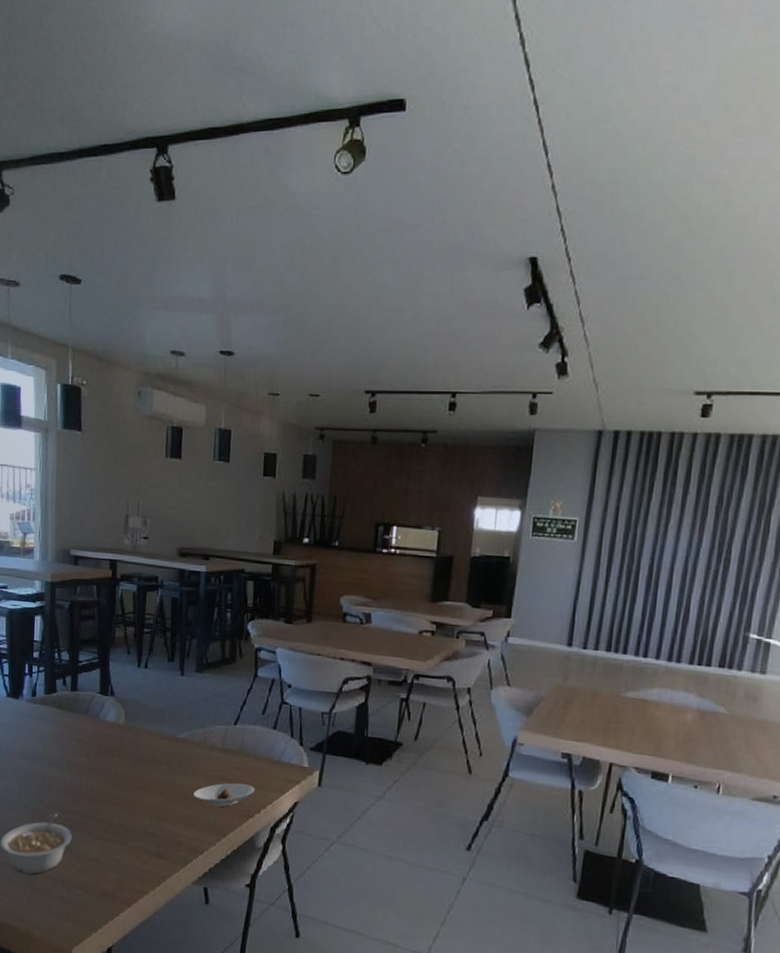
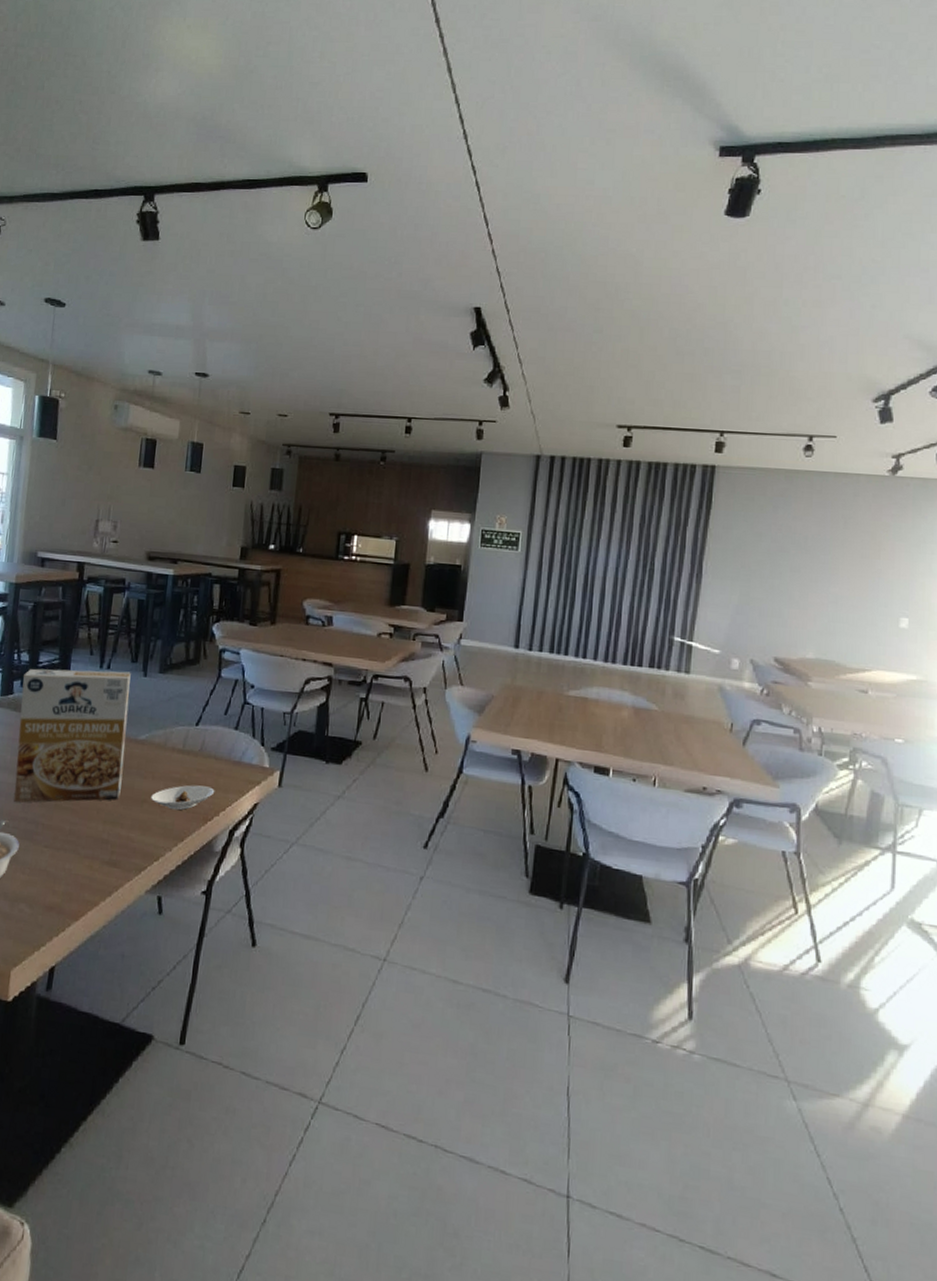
cereal box: none [63,667,168,797] -> present [14,668,131,803]

